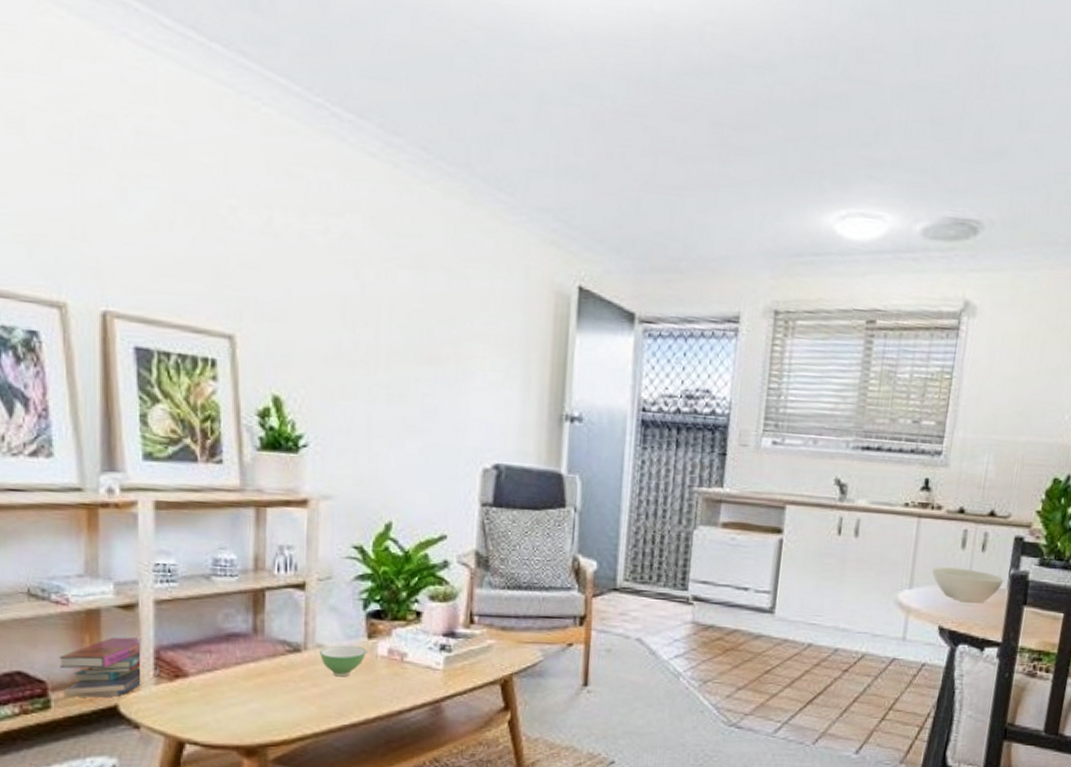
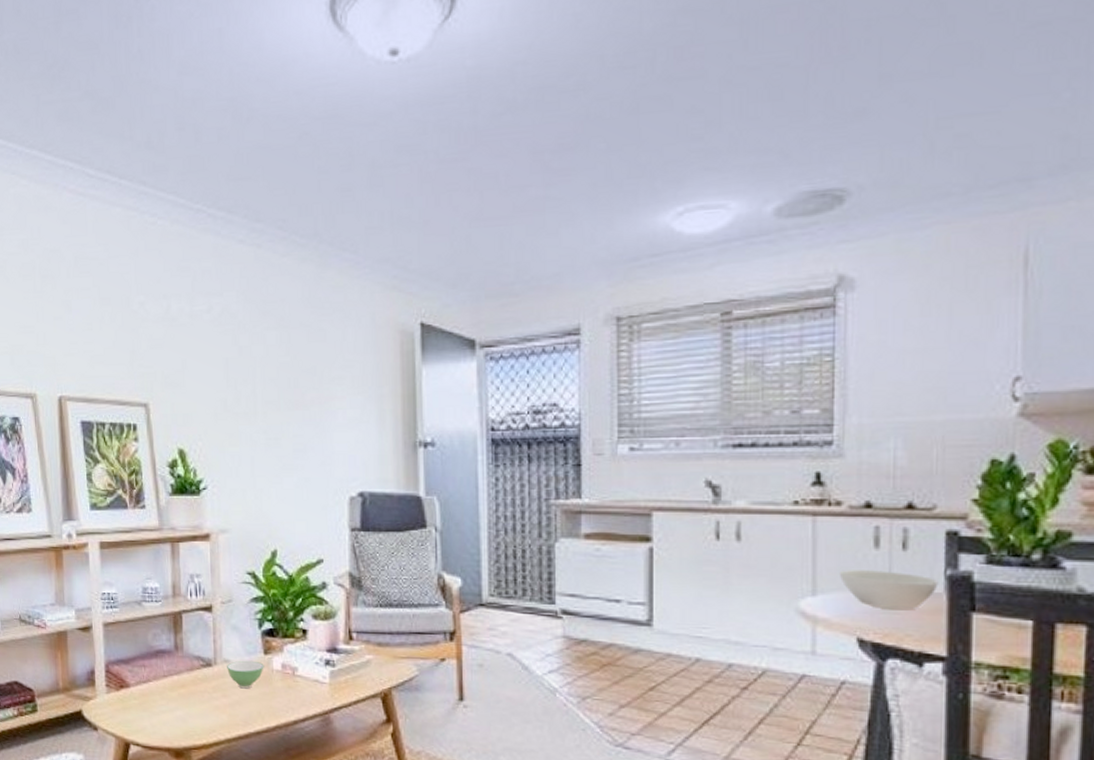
books: present [60,637,160,698] -> none [42,653,110,704]

